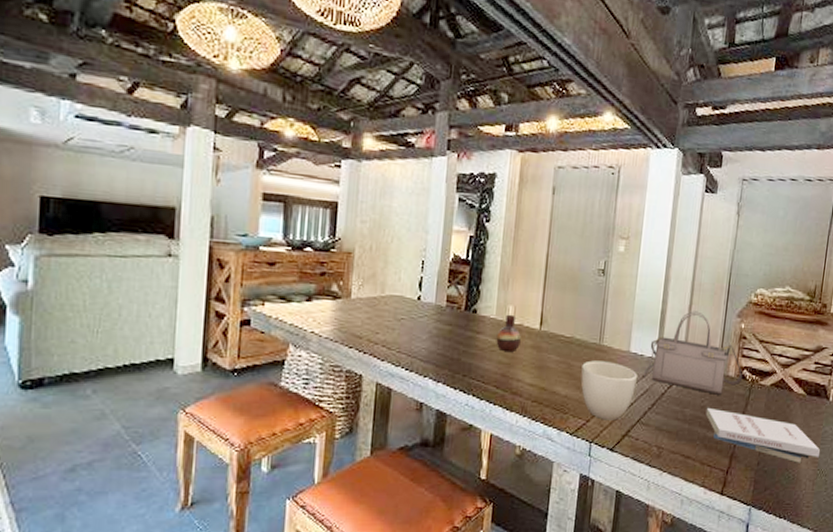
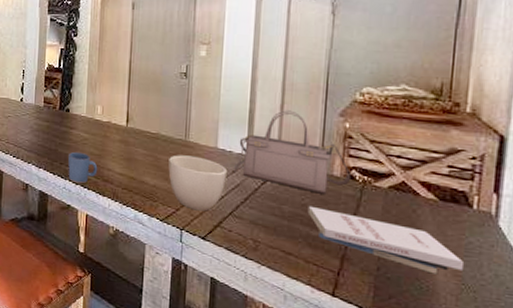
mug: none [471,360,506,399] -> present [68,151,98,184]
vase: present [496,314,521,351] -> none [87,113,109,145]

